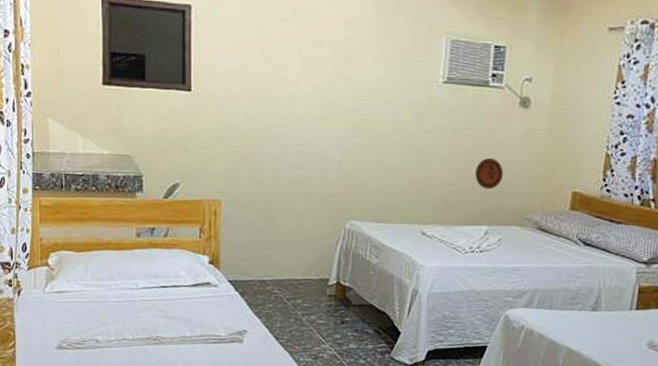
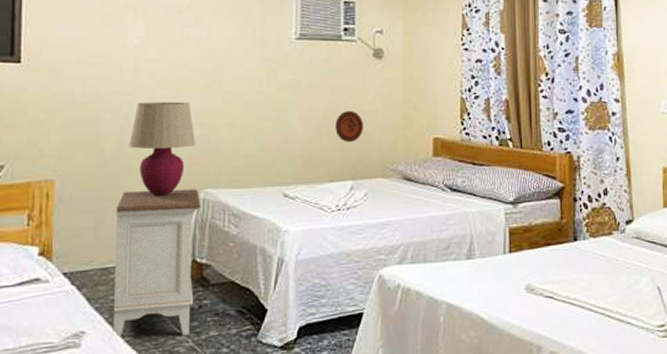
nightstand: none [269,215,347,345] -> present [112,189,201,336]
table lamp: none [284,135,344,223] -> present [129,101,197,196]

